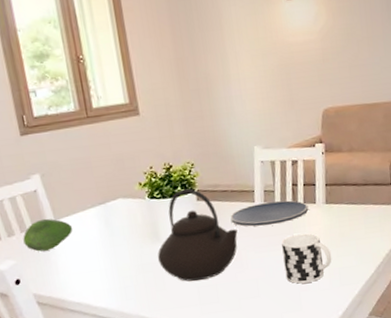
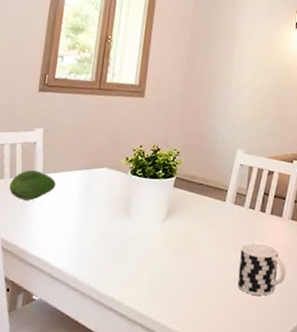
teapot: present [157,188,238,282] -> none [122,173,203,266]
plate: present [230,200,309,227] -> none [199,203,275,229]

